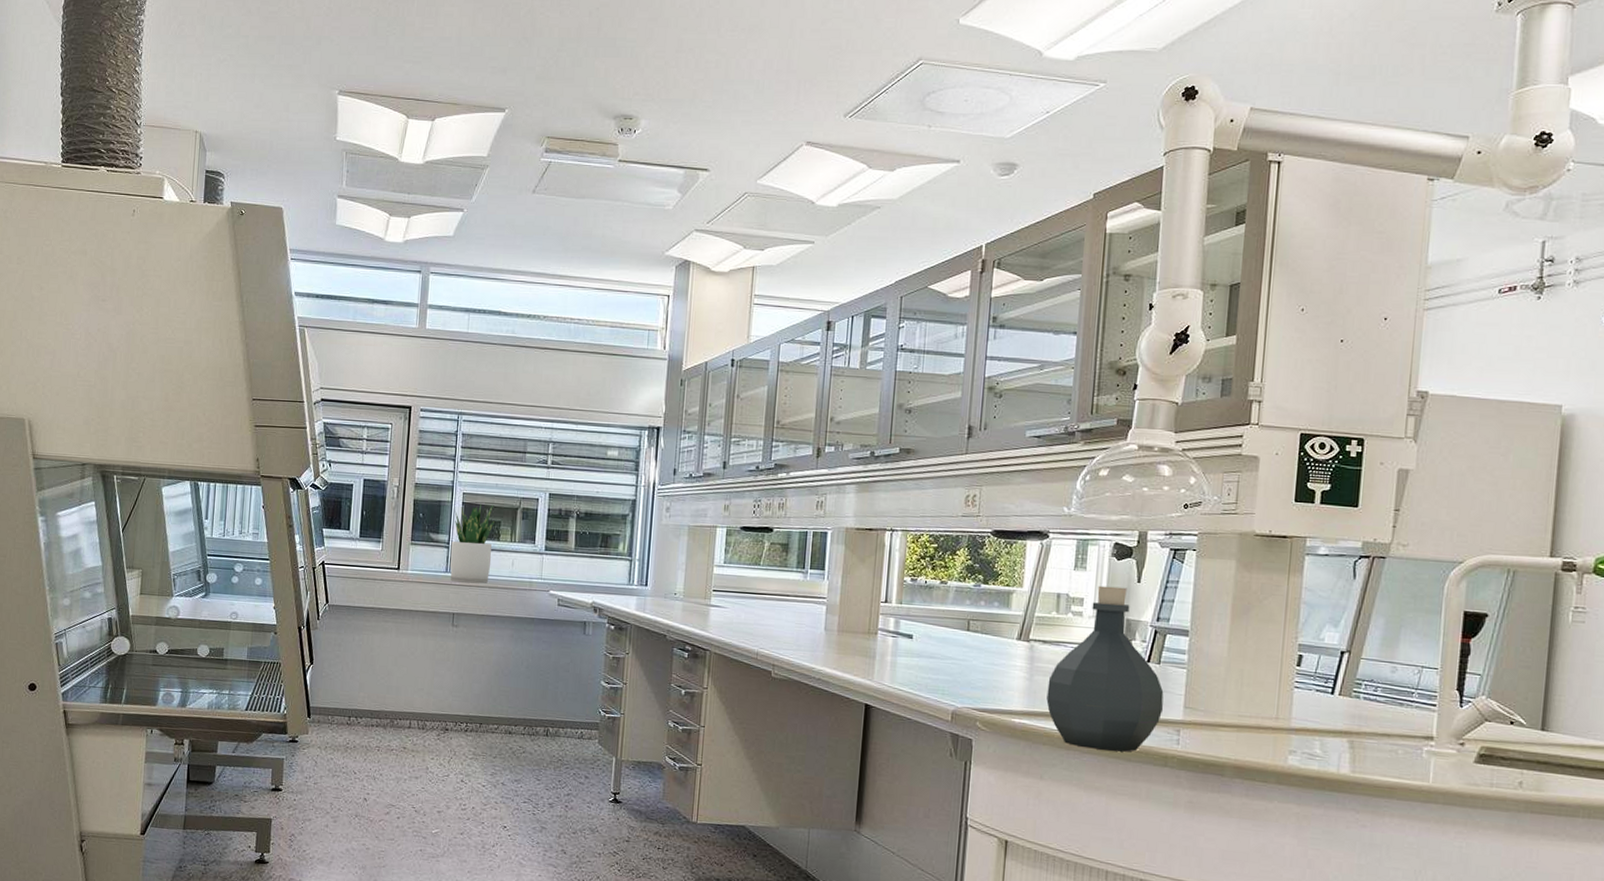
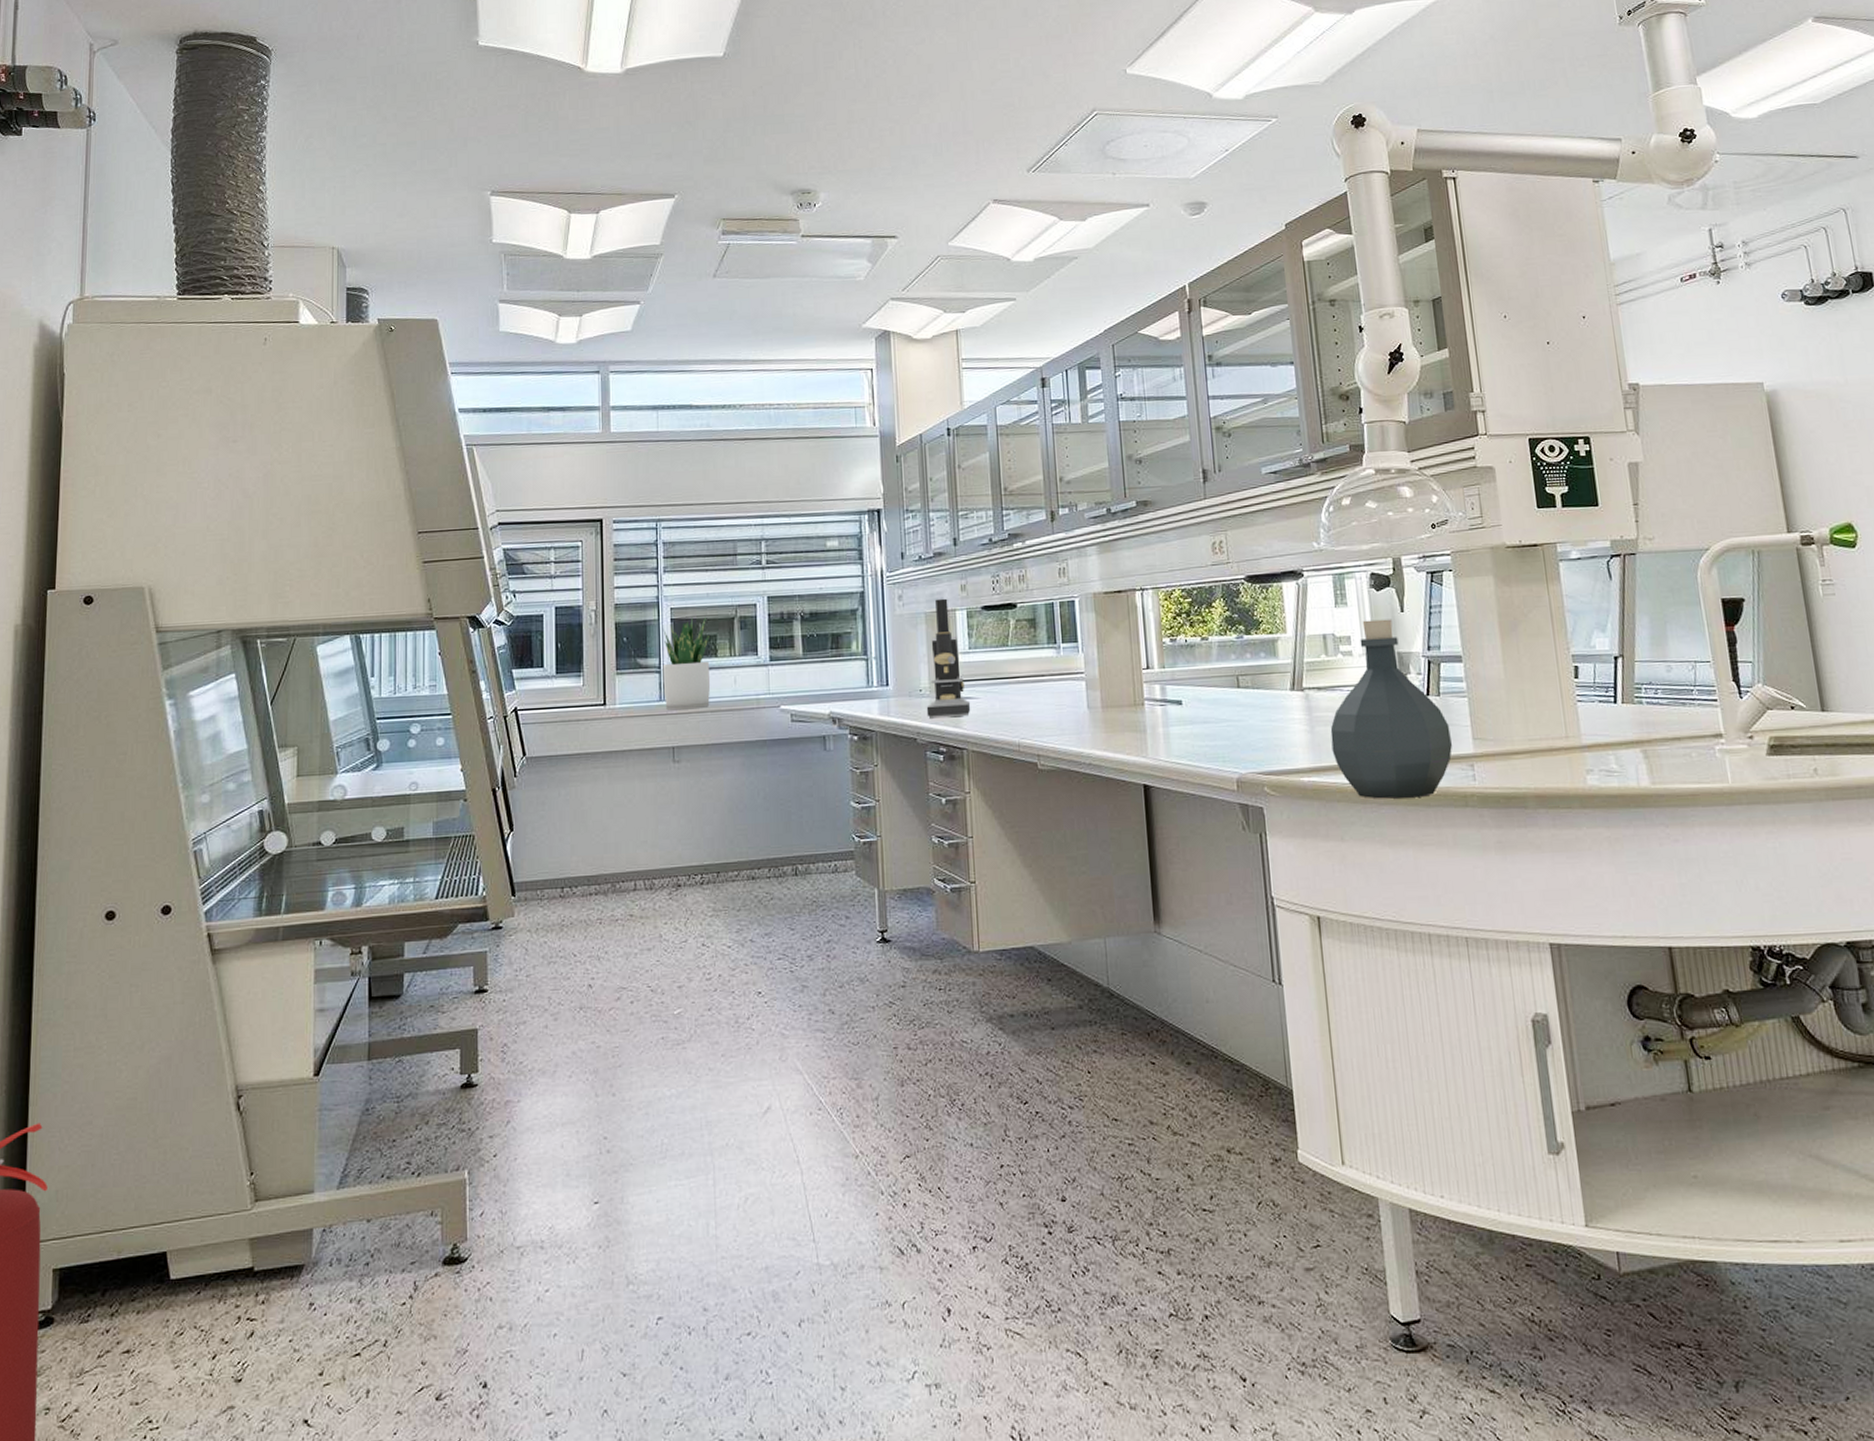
microscope: none [678,514,719,623] -> present [926,598,971,719]

